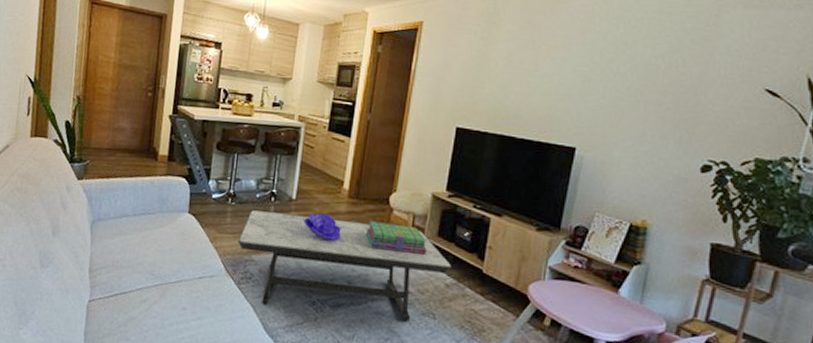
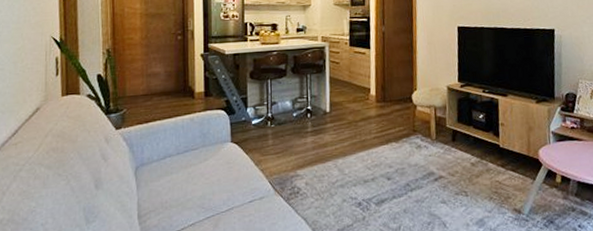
coffee table: present [237,210,452,322] -> none [281,120,474,215]
decorative bowl: present [303,213,342,242] -> none [339,120,376,144]
stack of books: present [365,221,427,255] -> none [395,118,451,144]

